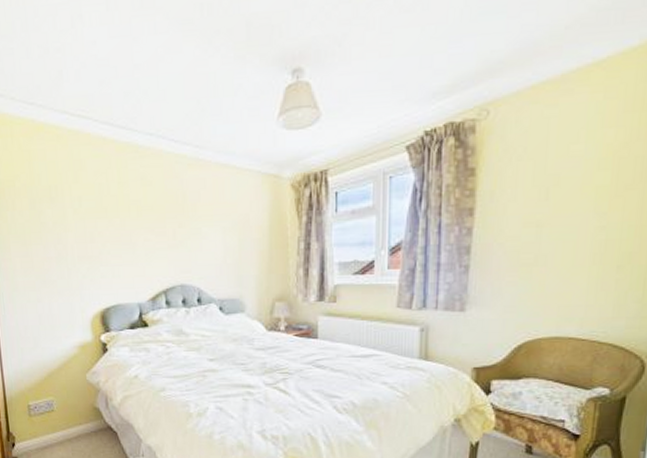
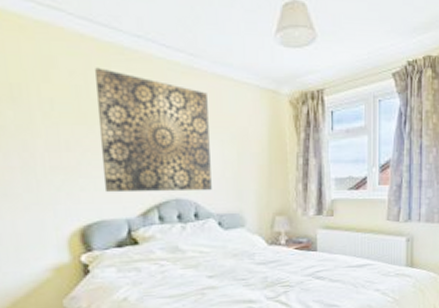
wall art: none [113,166,214,279] -> present [94,67,212,193]

